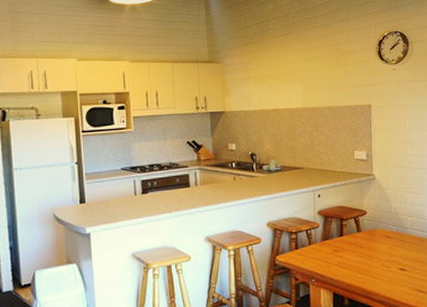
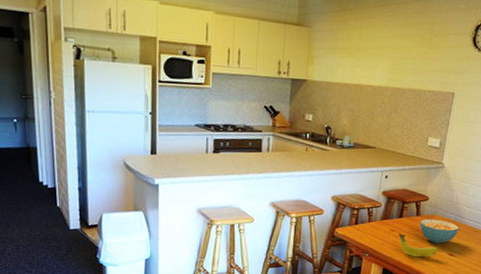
fruit: none [341,253,388,277] -> present [397,233,439,258]
cereal bowl: none [362,233,404,259] -> present [419,219,459,244]

